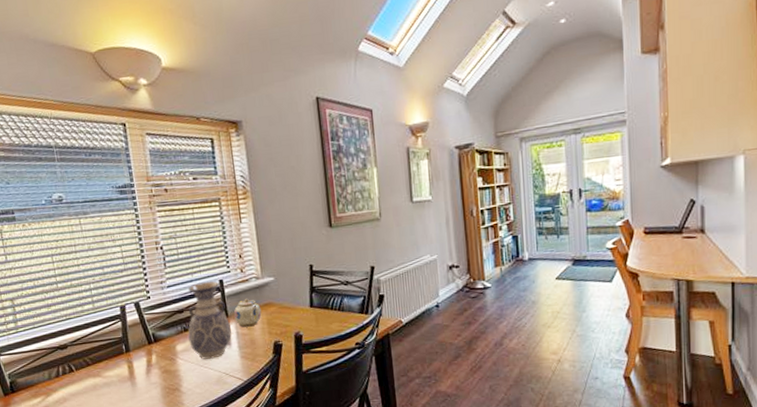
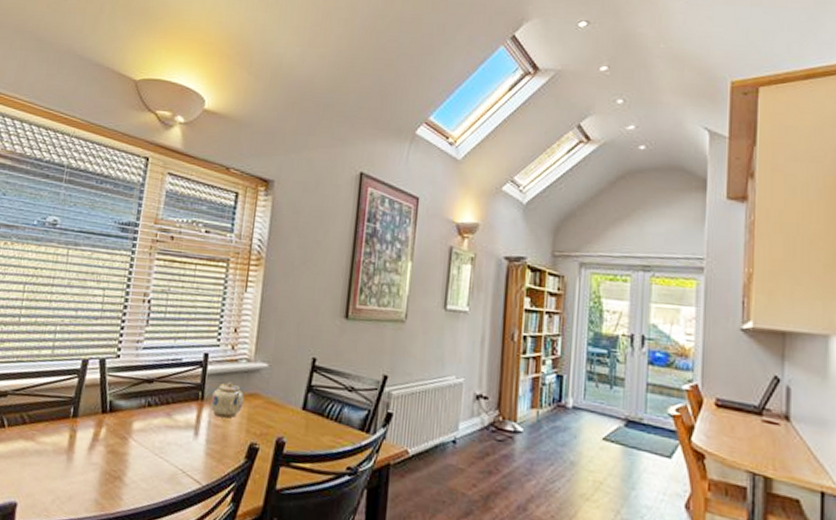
vase: present [188,281,232,359] -> none [149,351,204,449]

